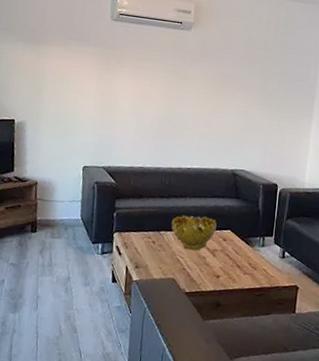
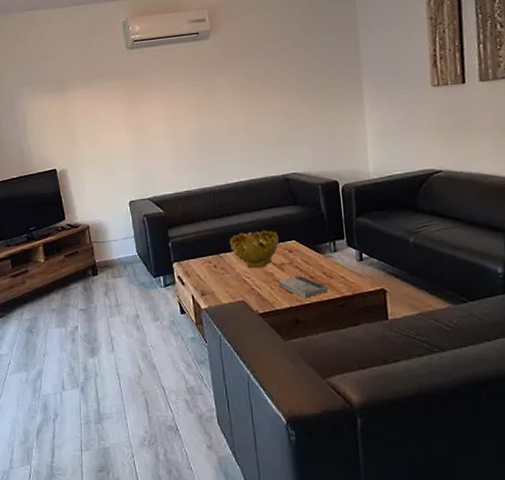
book: none [208,262,251,284] -> present [278,275,329,298]

